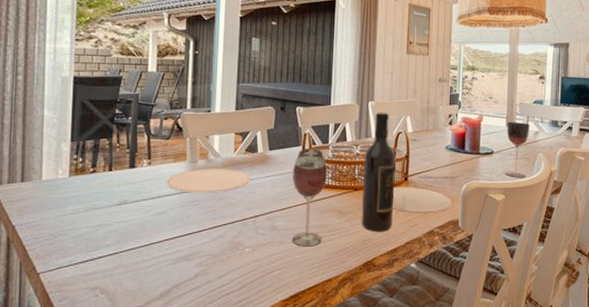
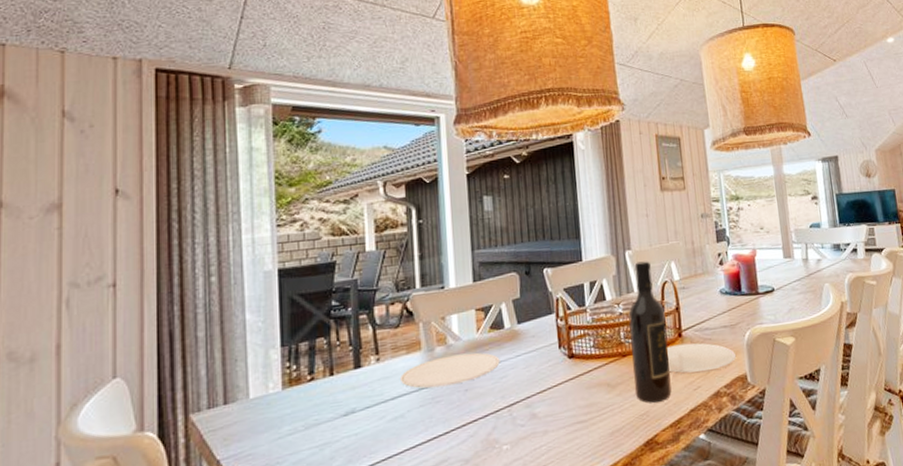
wineglass: present [292,149,327,247] -> none [548,314,591,434]
wineglass: present [505,122,530,178] -> none [784,251,815,316]

